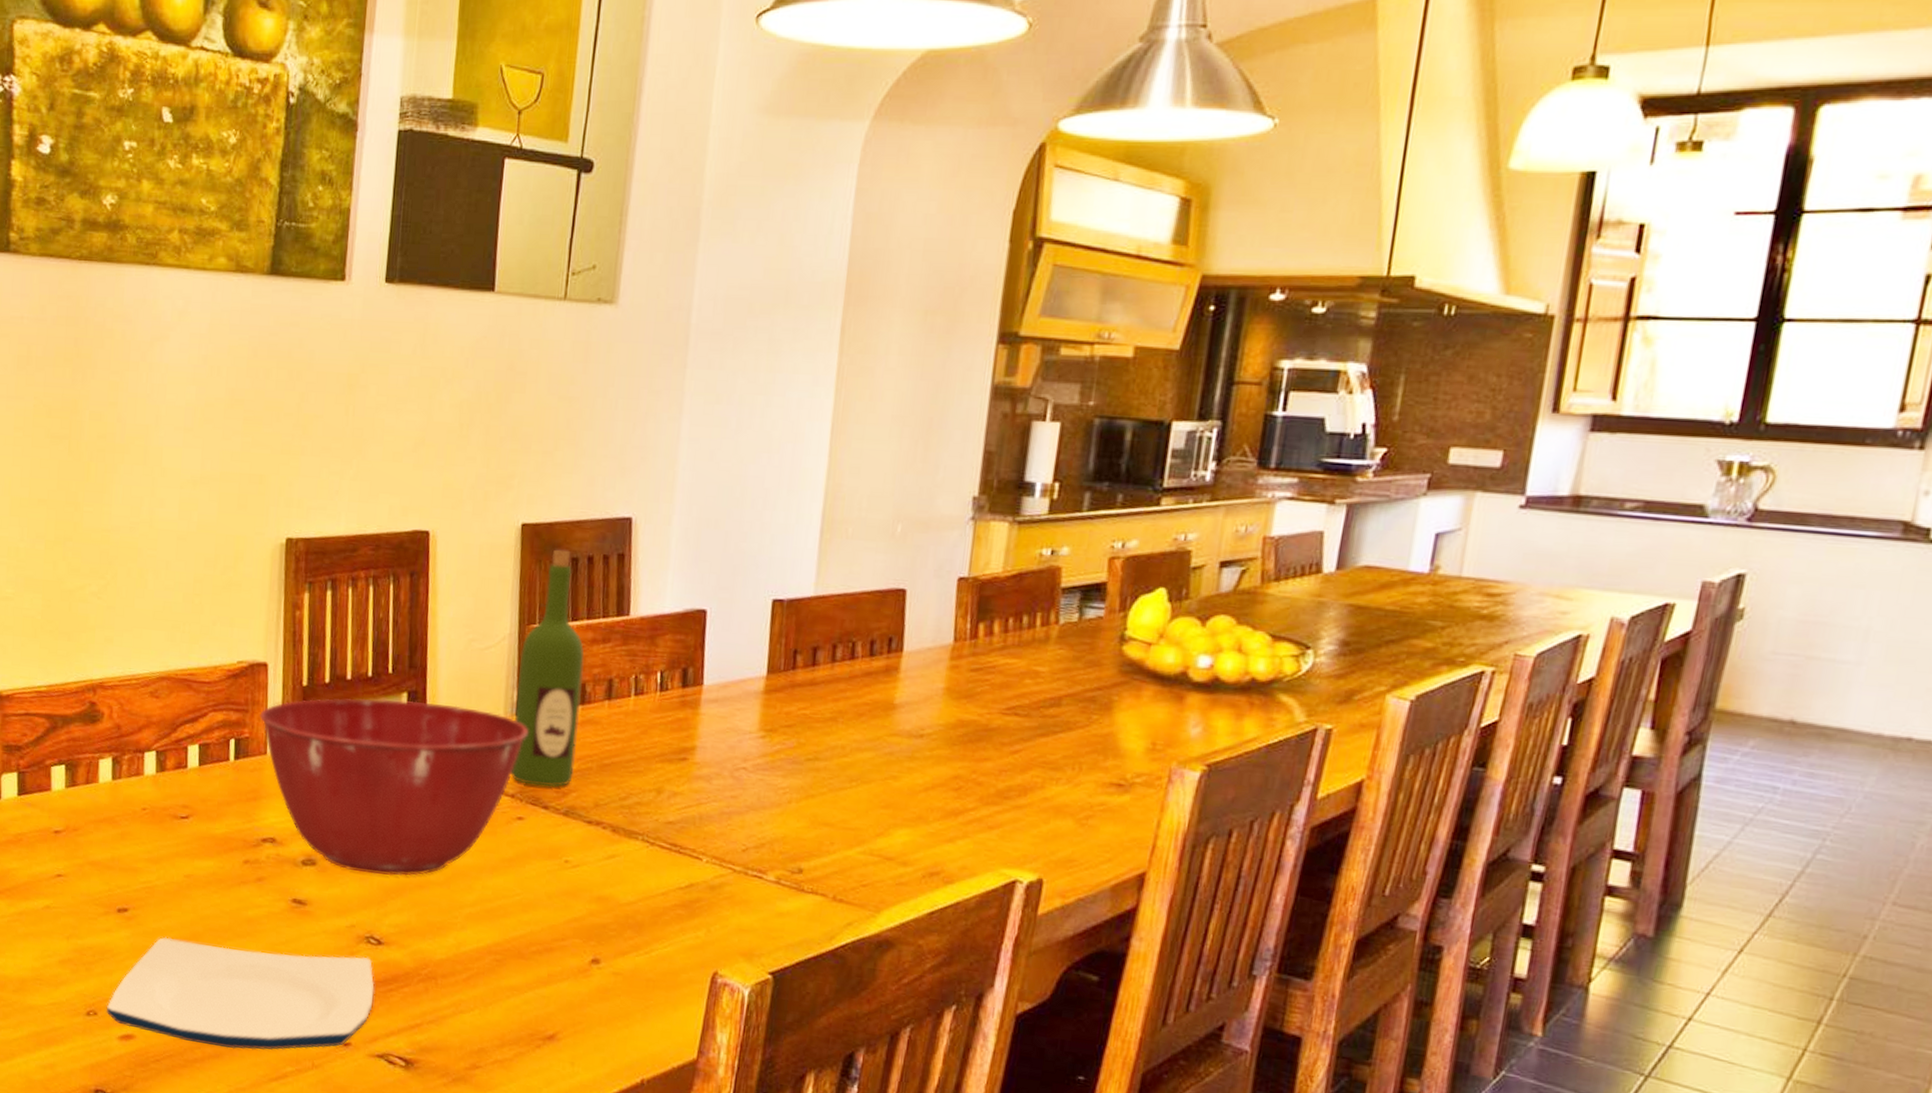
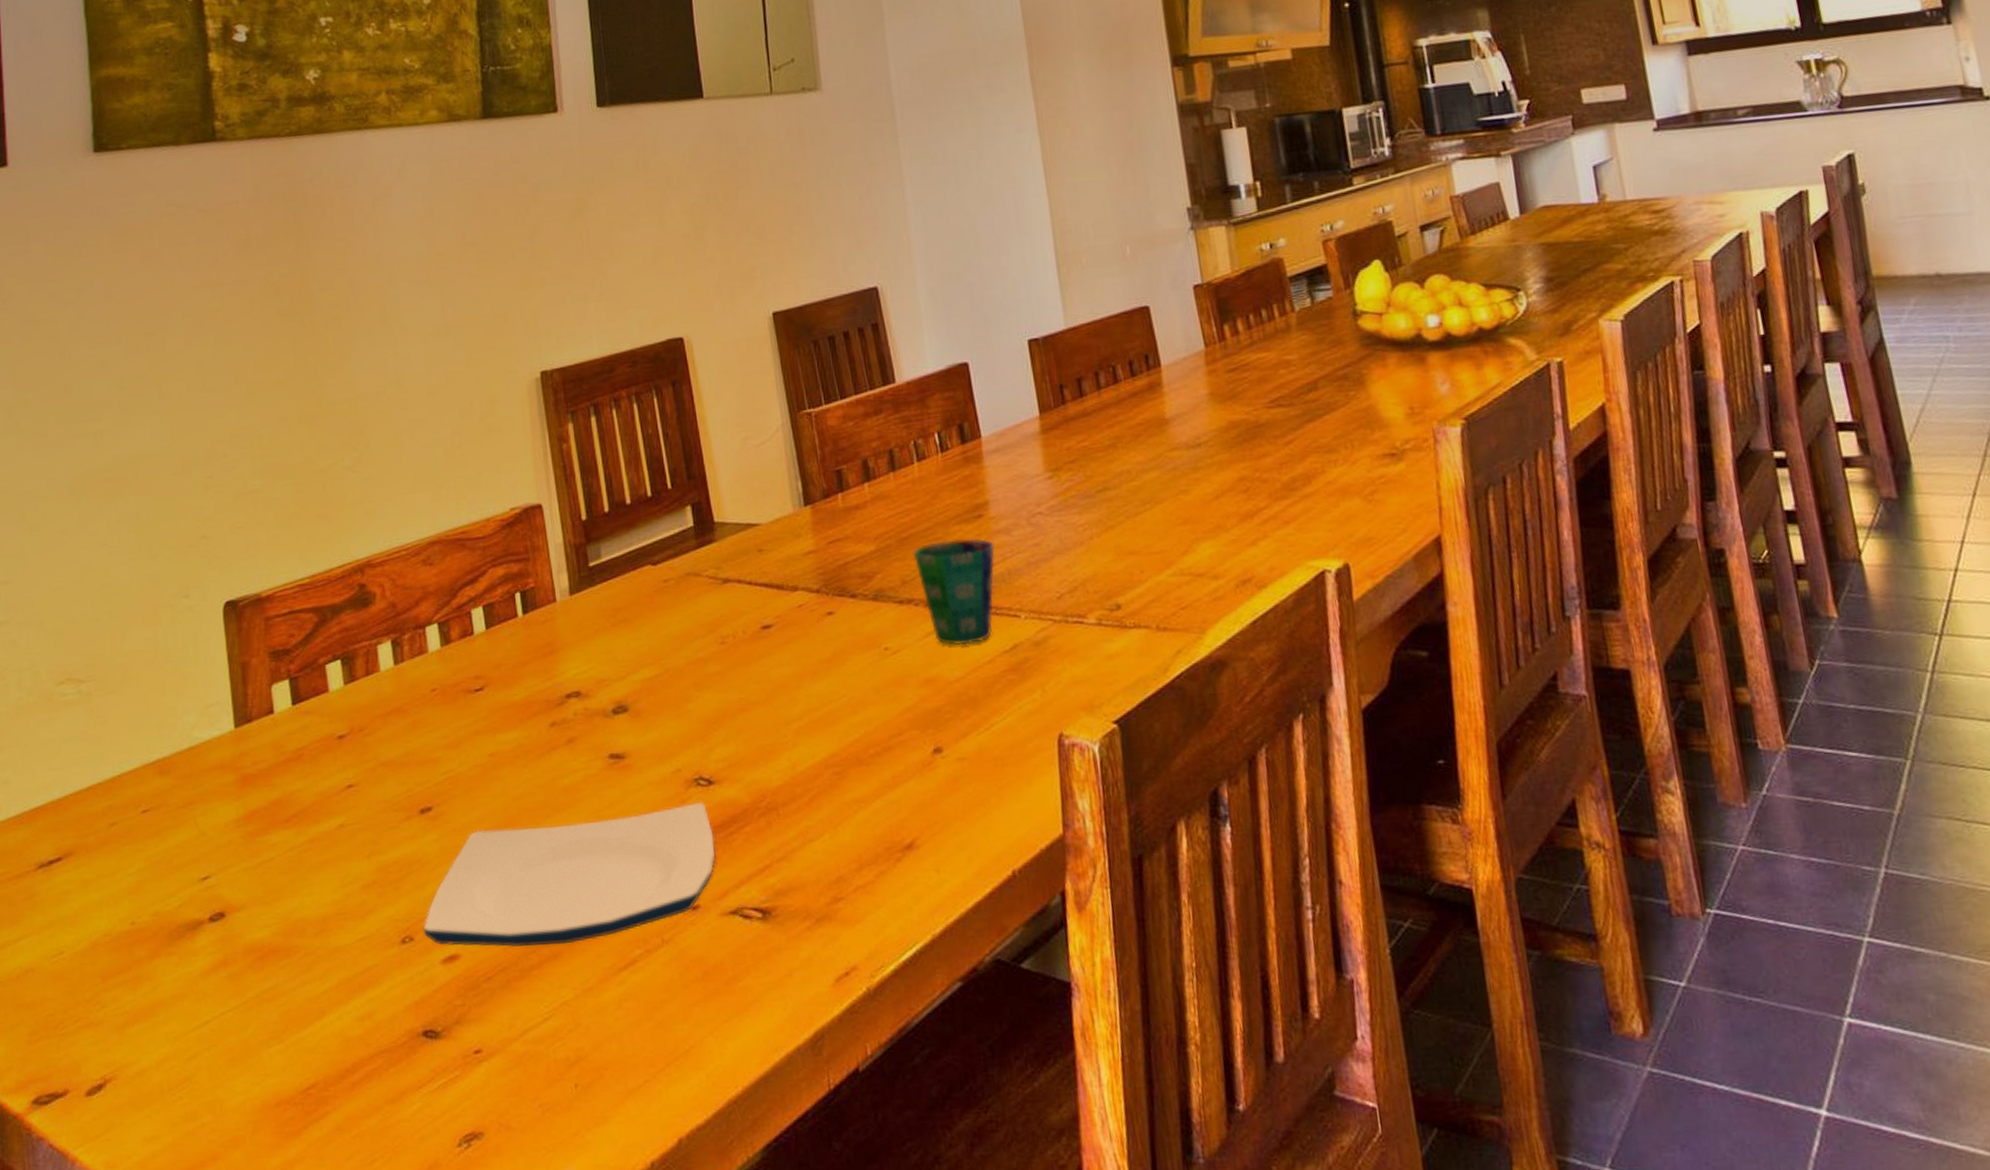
mixing bowl: present [260,698,529,876] -> none [542,507,821,709]
wine bottle: present [510,549,584,788] -> none [796,330,875,576]
cup: none [611,774,693,875] -> present [912,538,995,646]

